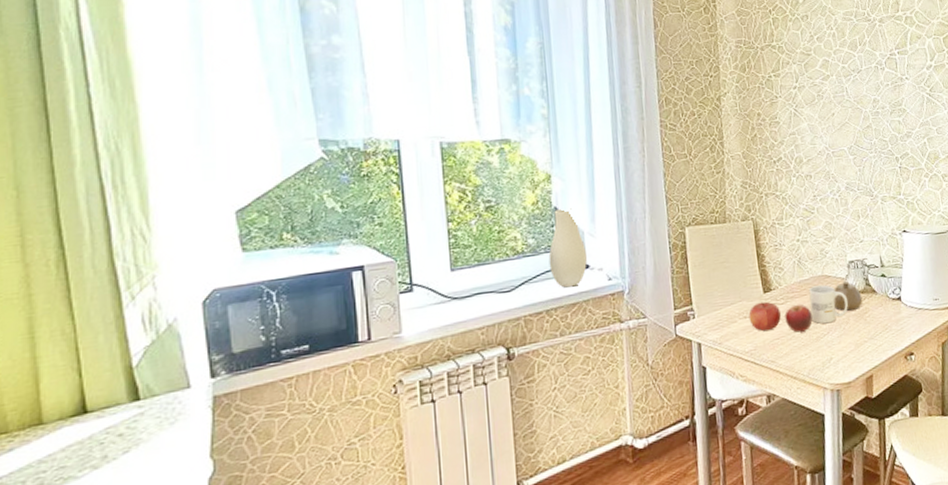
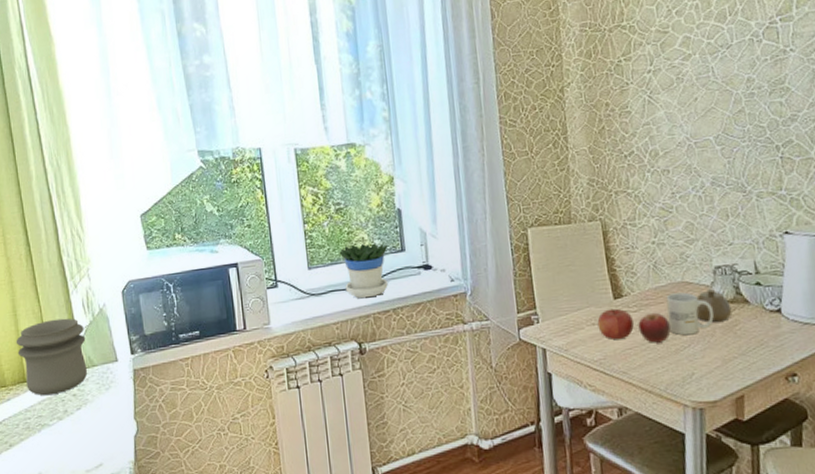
jar: none [30,338,144,440] -> present [16,318,87,396]
flowerpot: none [487,242,543,301] -> present [339,243,388,299]
vase: present [548,208,587,288] -> none [393,210,430,288]

